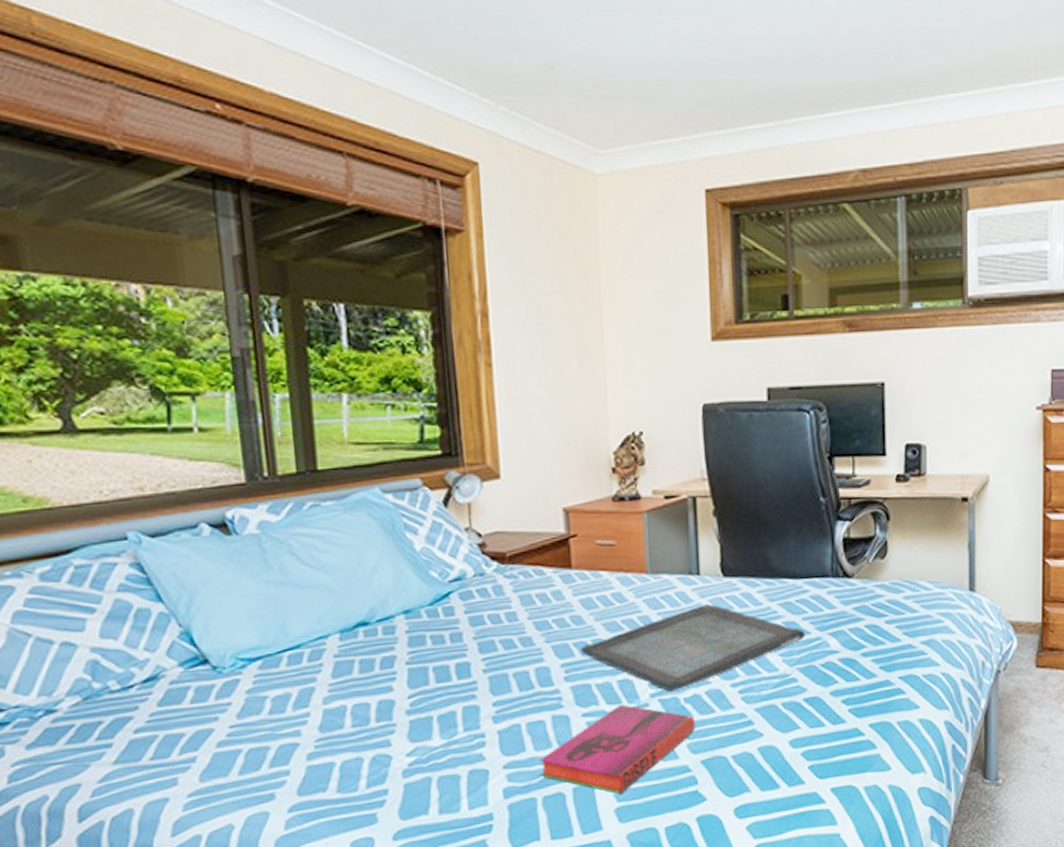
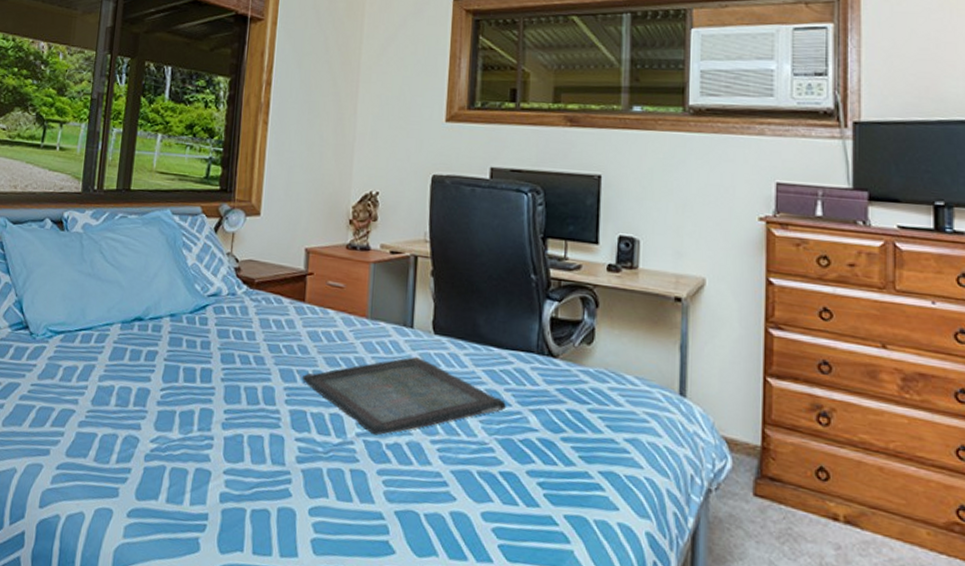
hardback book: present [539,704,696,794] -> none [252,437,394,526]

